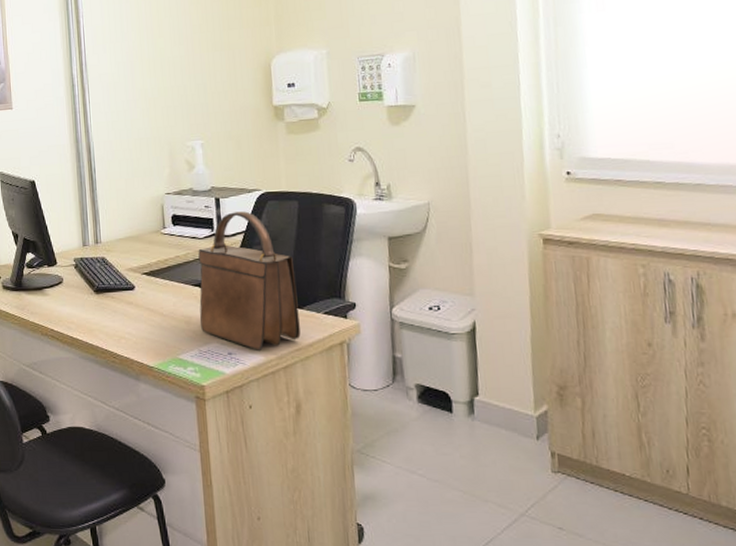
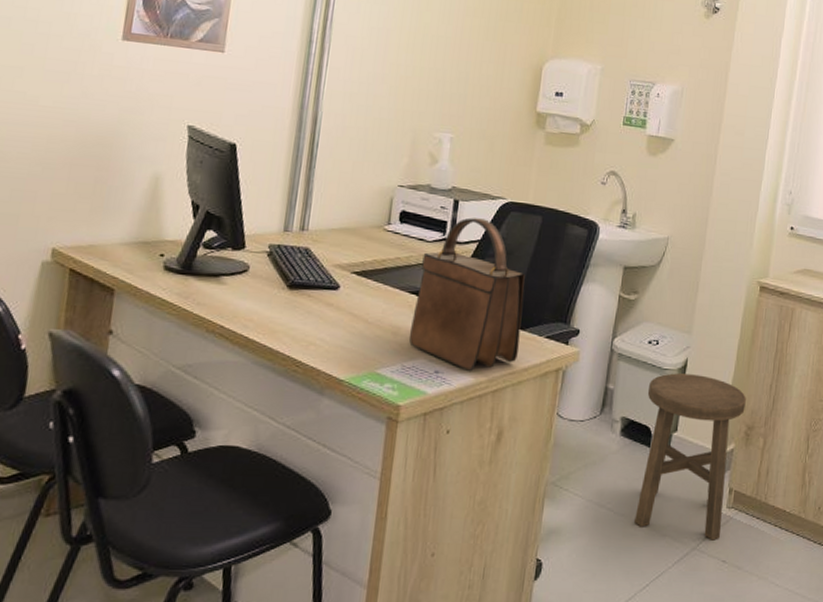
stool: none [438,336,552,506] -> present [635,373,746,540]

